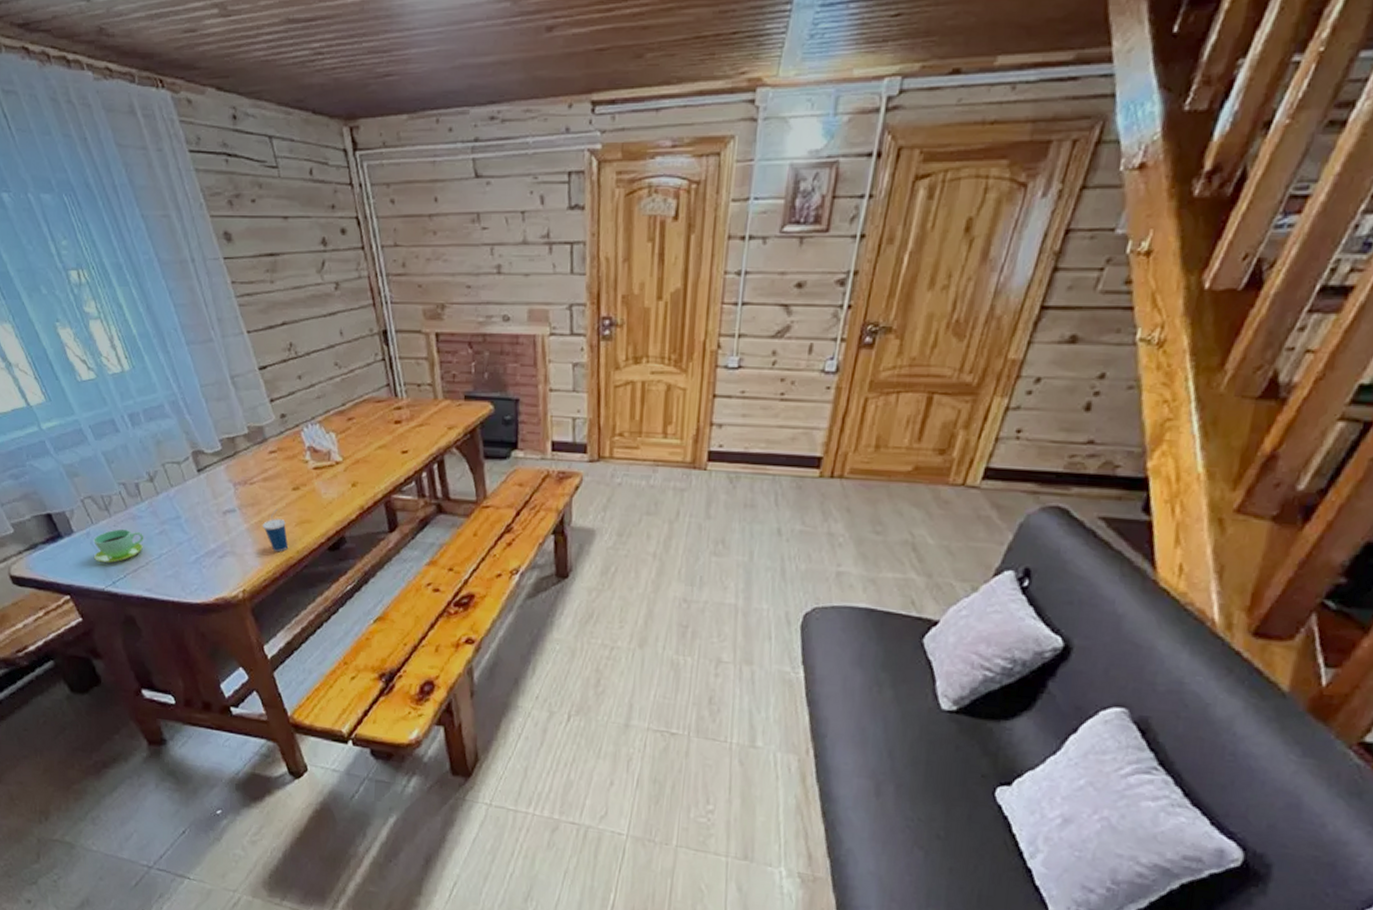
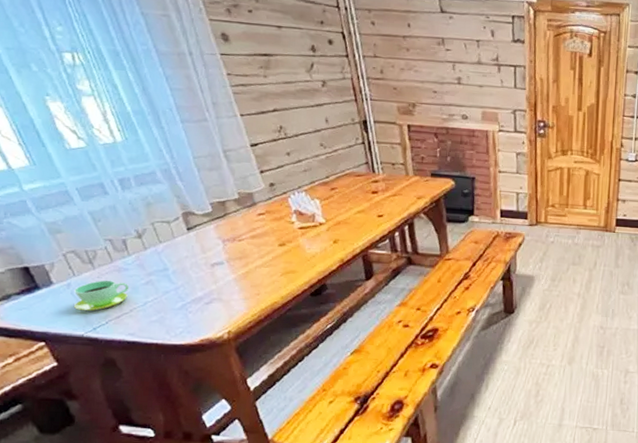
cup: present [262,508,289,553] -> none [249,261,274,298]

